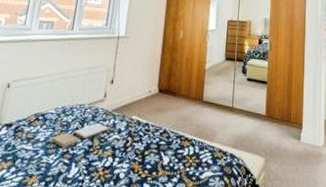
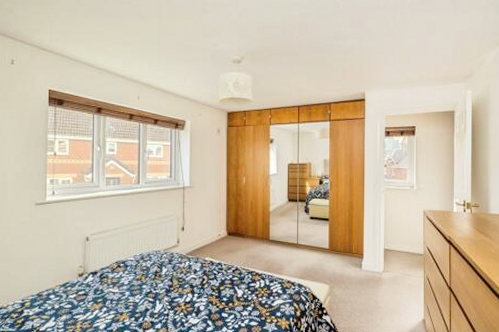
book: present [51,122,109,148] -> none [134,265,186,288]

